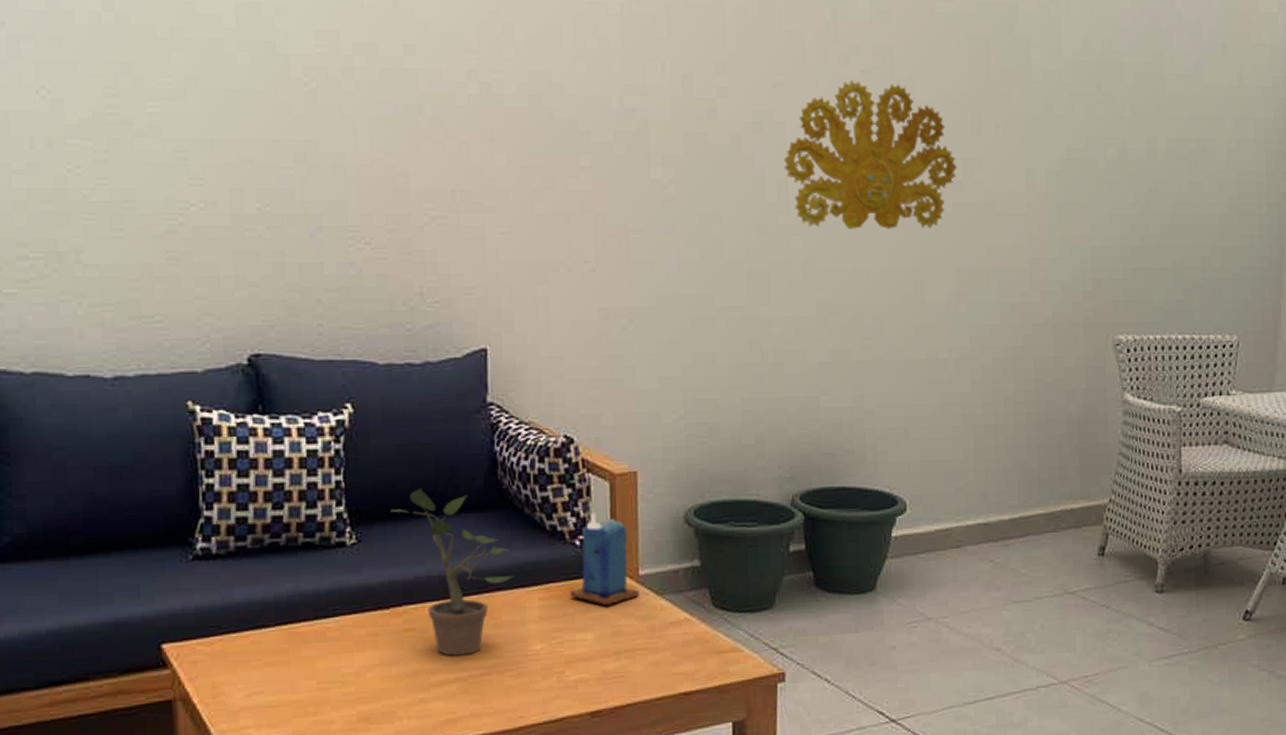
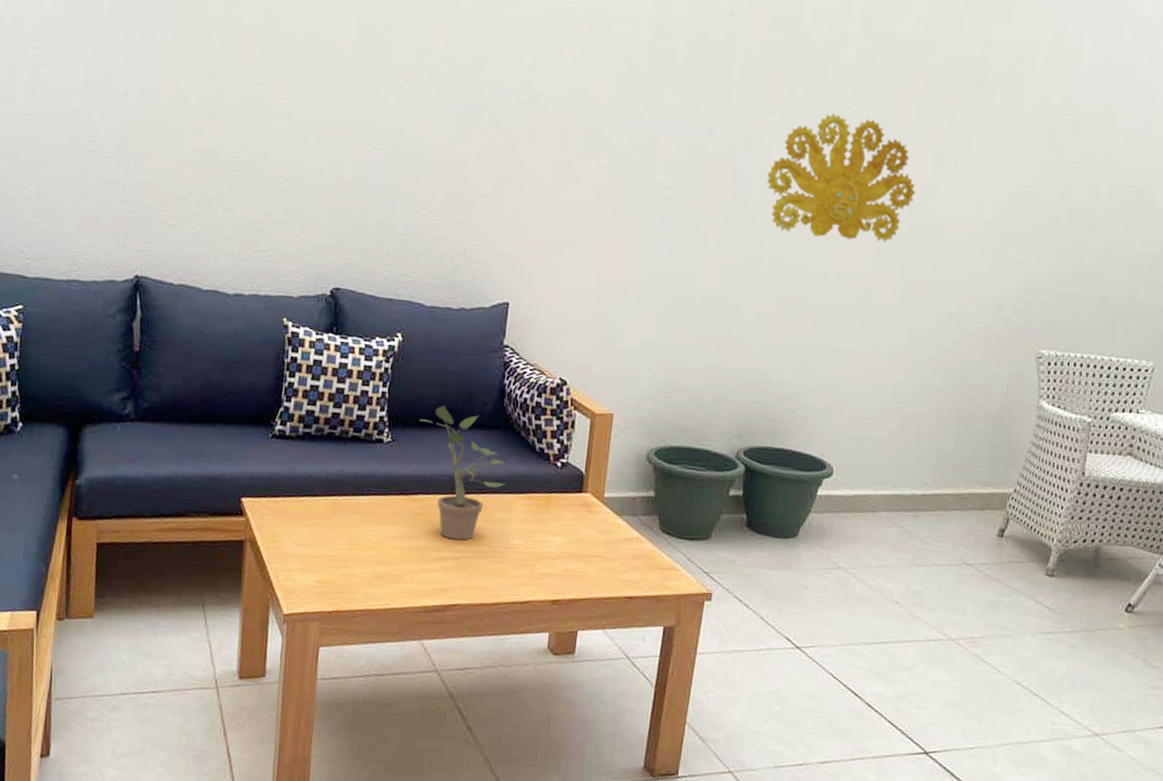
candle: present [569,513,639,607] -> none [547,442,603,518]

